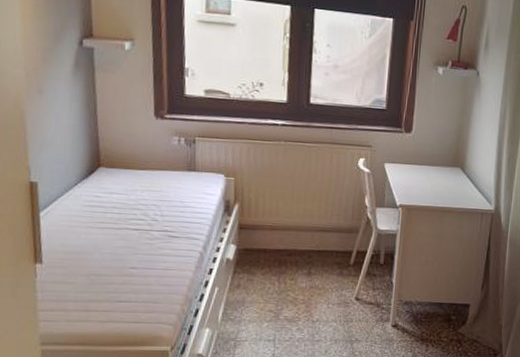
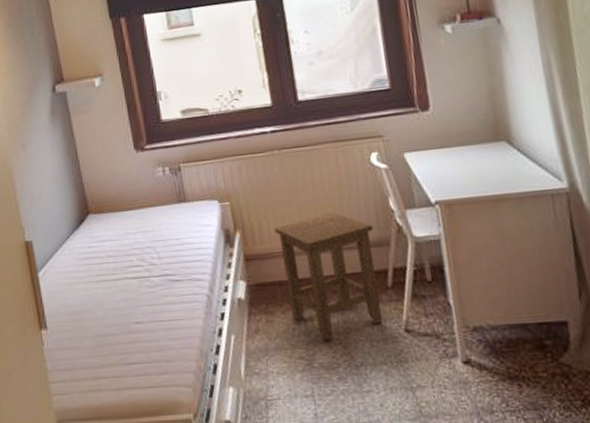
stool: none [268,200,348,300] -> present [274,211,383,341]

